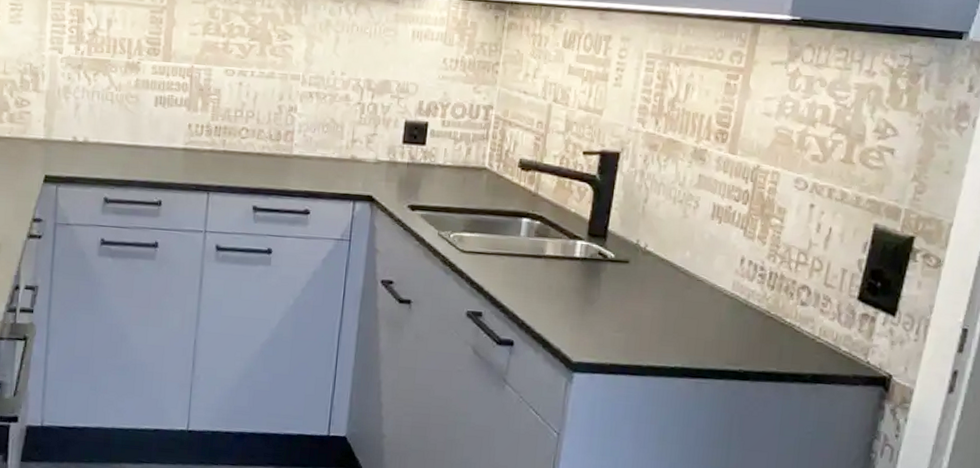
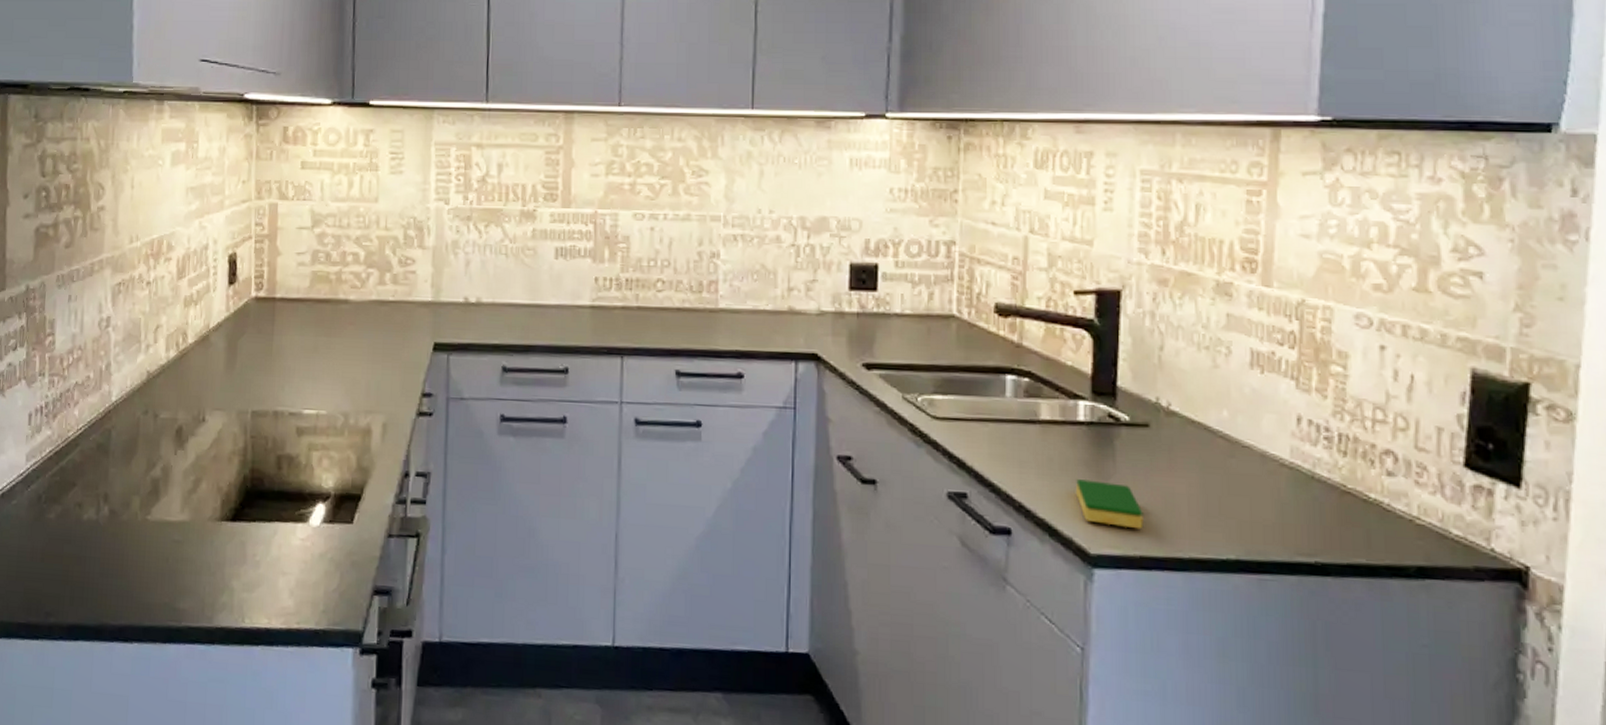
dish sponge: none [567,303,617,343] -> present [1076,479,1143,529]

